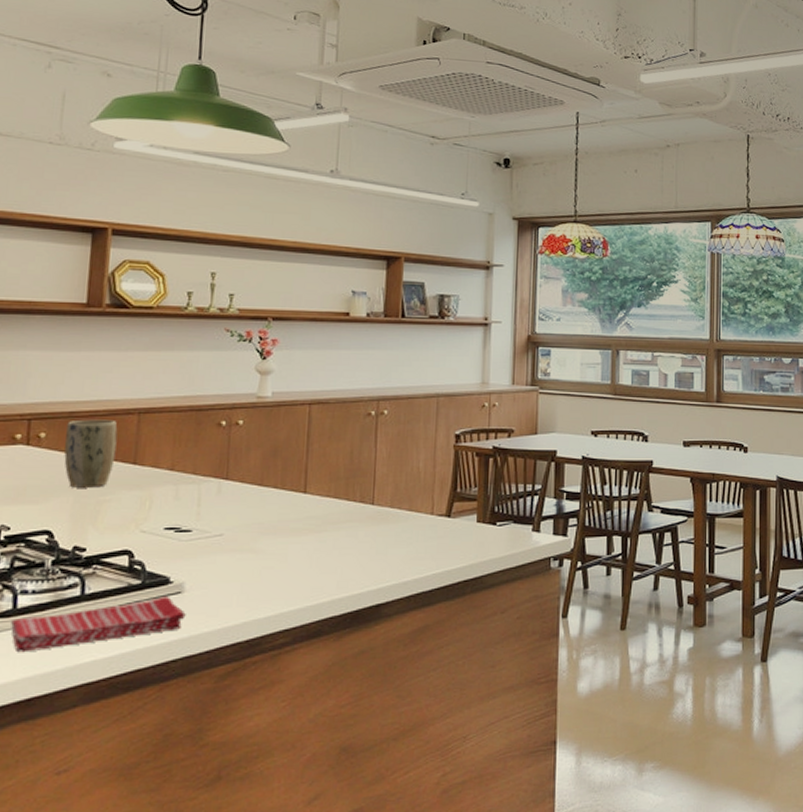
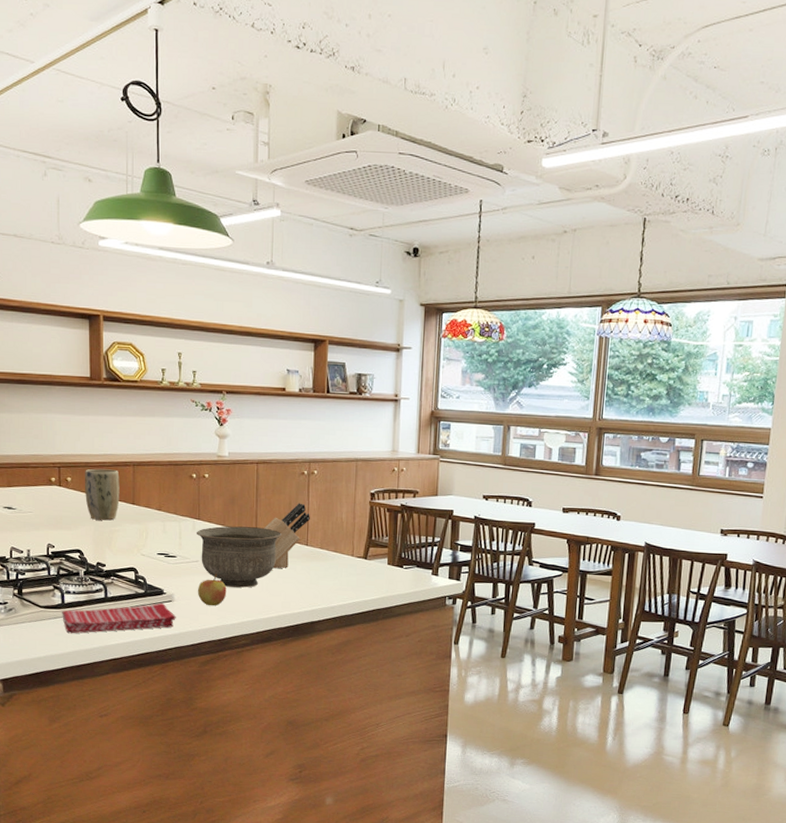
apple: none [220,550,261,595] -> present [198,573,227,606]
bowl: none [221,485,341,567] -> present [196,526,283,588]
knife block: none [316,451,378,538] -> present [264,503,310,569]

